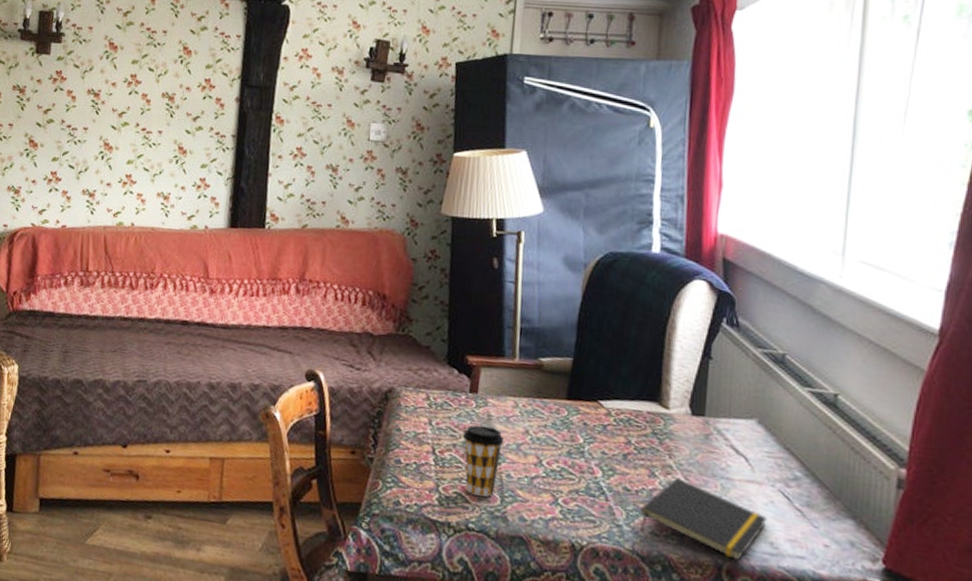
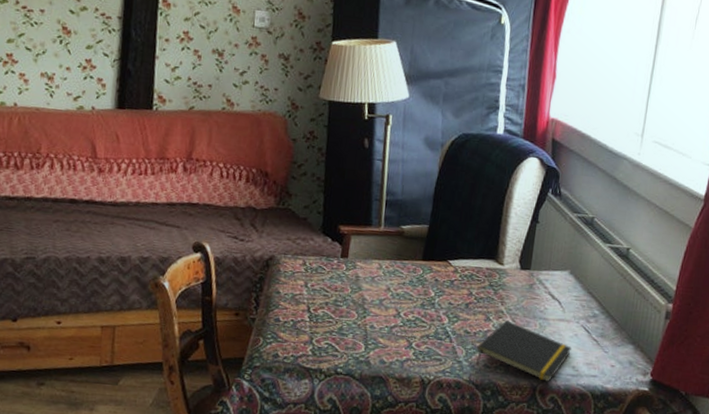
coffee cup: present [462,425,505,497] -> none [333,285,370,345]

